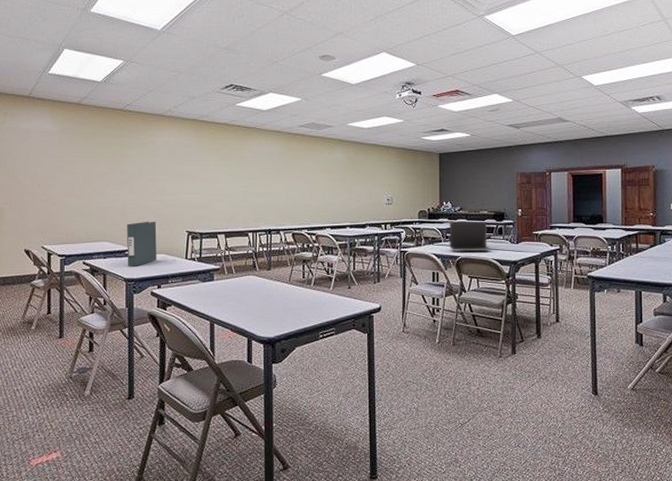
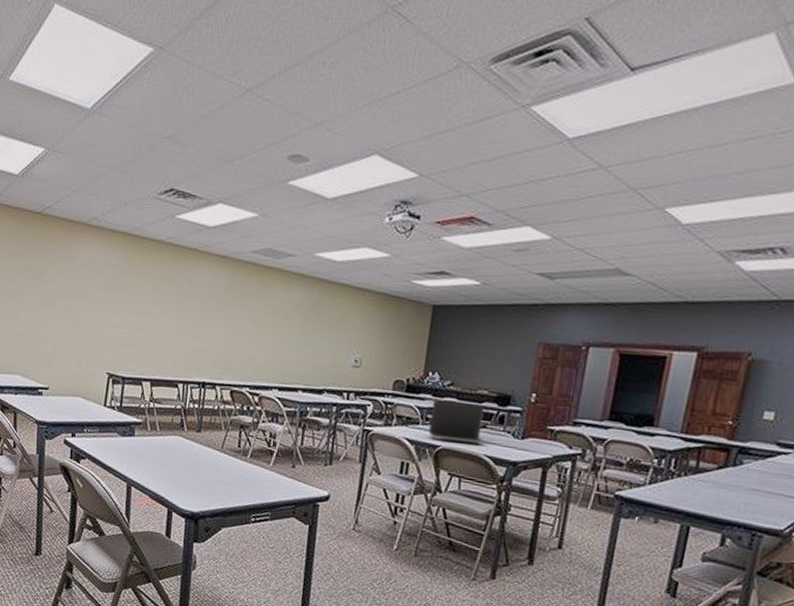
binder: present [126,221,157,266] -> none [40,355,74,408]

